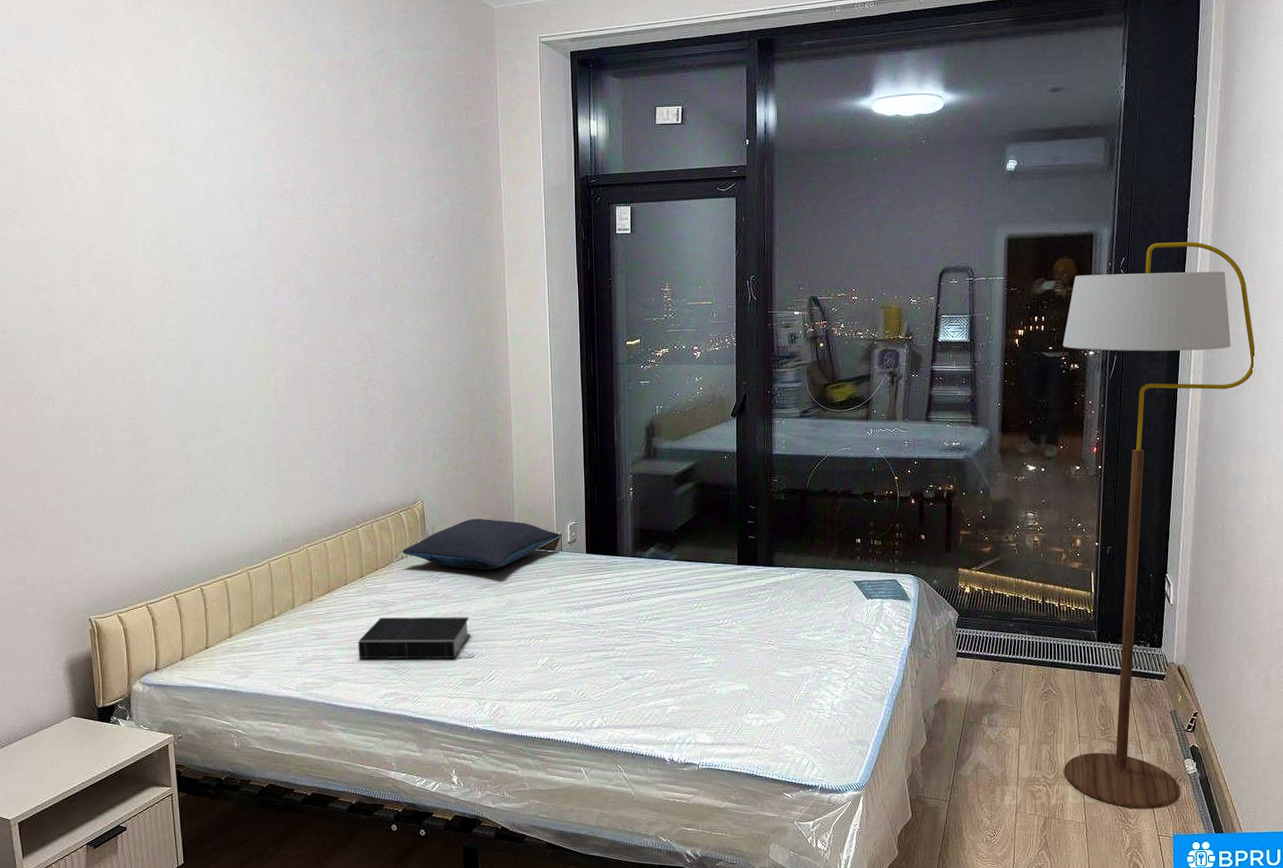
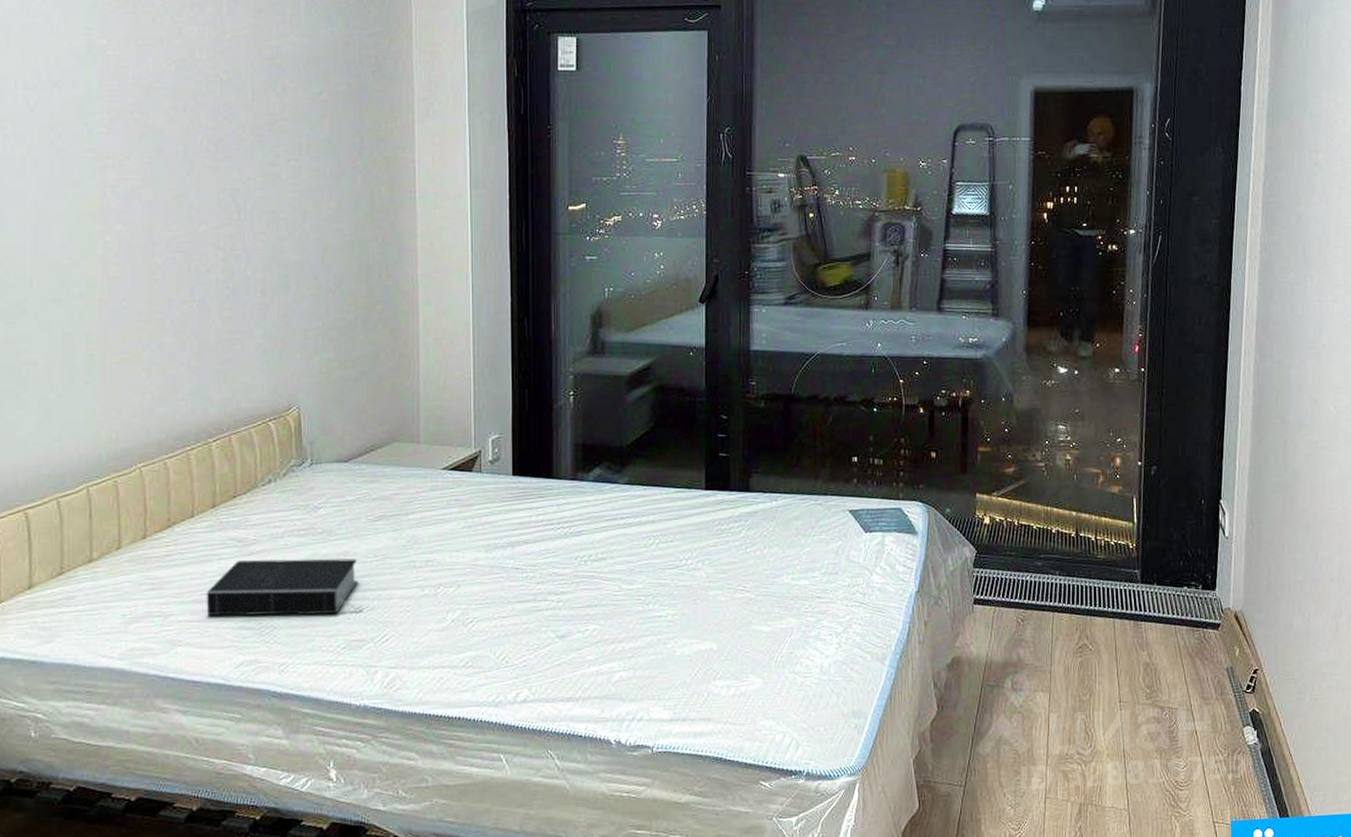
pillow: present [402,518,561,570] -> none [270,430,480,497]
floor lamp: present [1063,242,1257,809] -> none [1099,102,1320,790]

